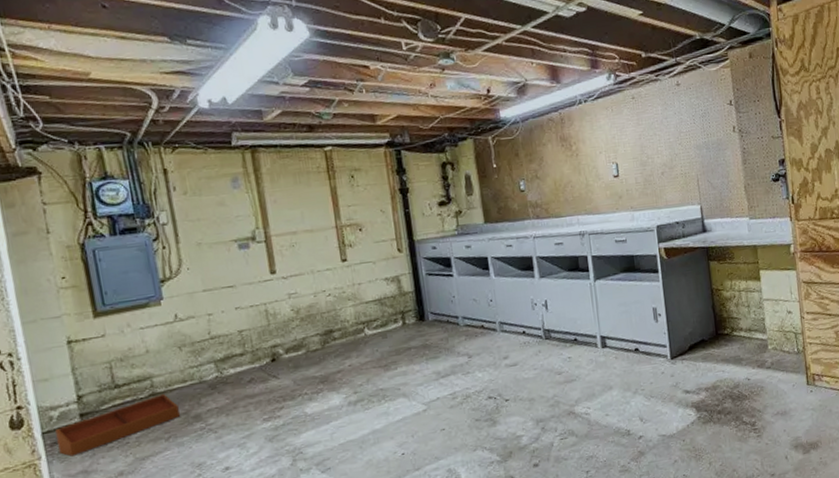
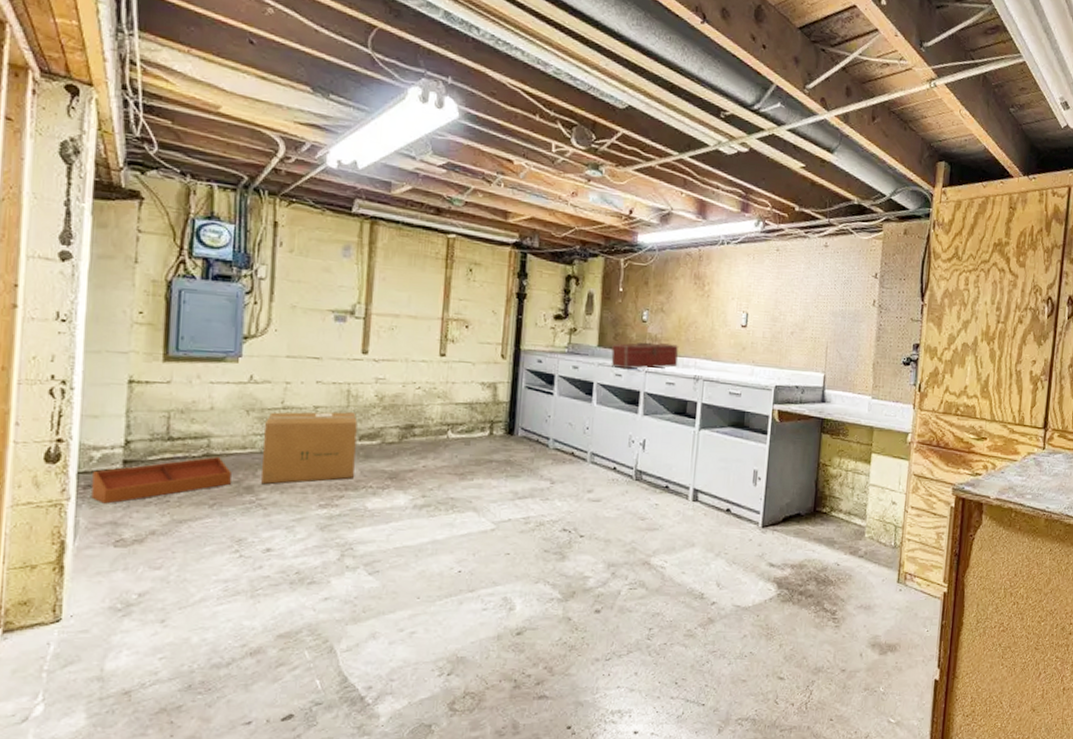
box: none [198,329,289,411] -> present [261,412,358,485]
toolbox: none [497,206,562,240] -> present [611,342,678,369]

